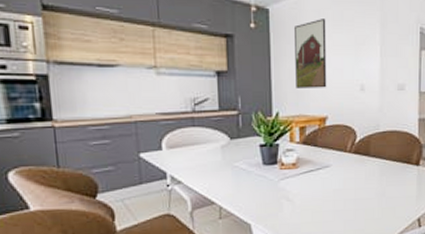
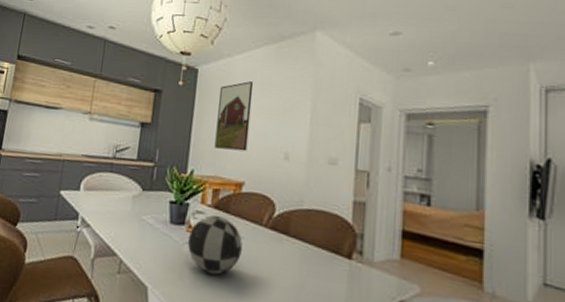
decorative ball: none [283,151,331,201] -> present [188,215,243,275]

